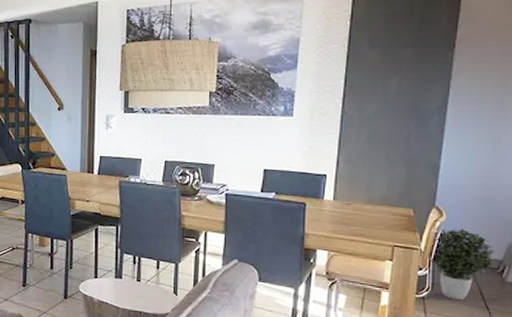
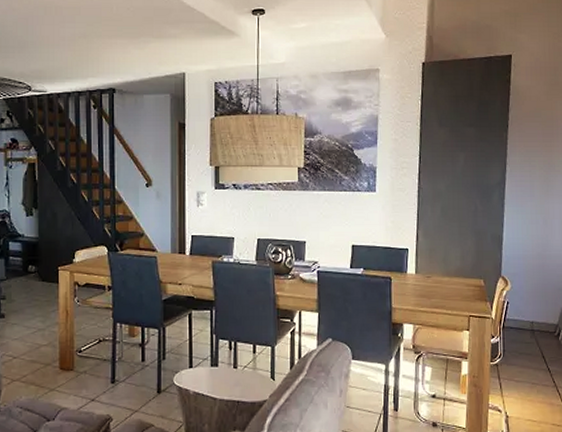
potted plant: present [430,229,496,300] -> none [500,297,552,364]

